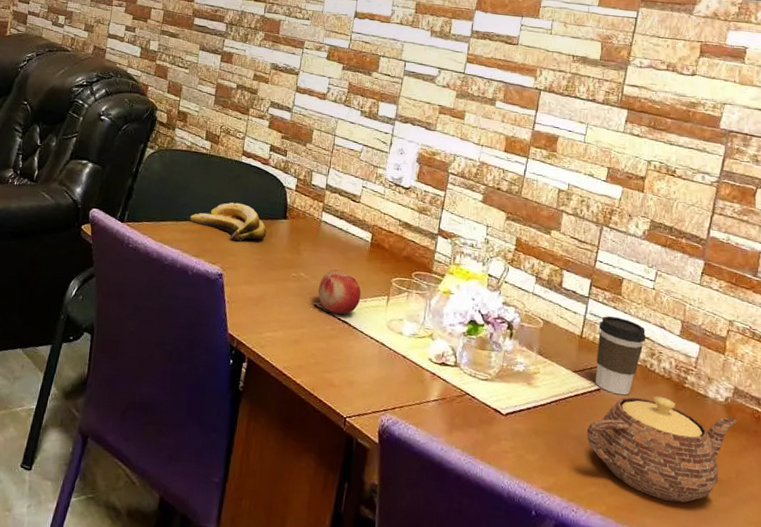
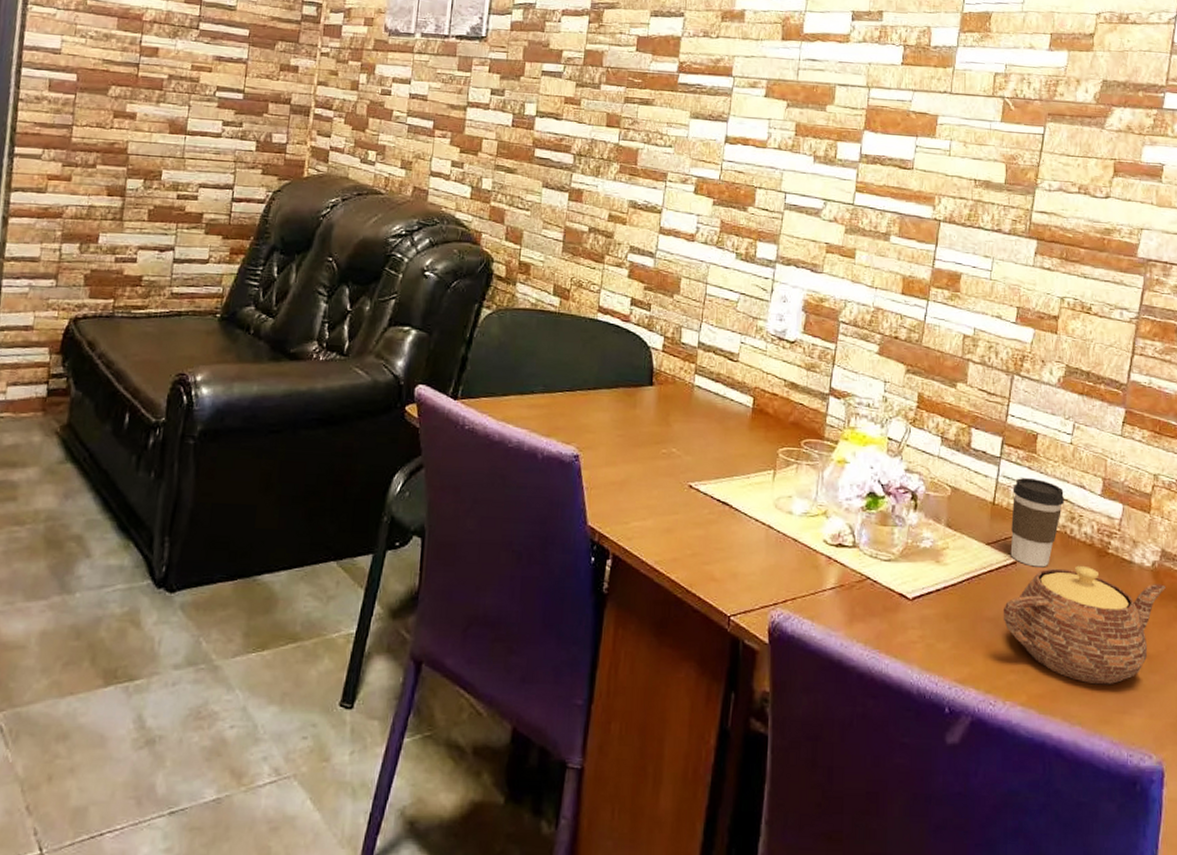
banana: present [189,202,267,242] -> none [537,368,630,415]
fruit: present [318,269,361,315] -> none [692,442,743,496]

